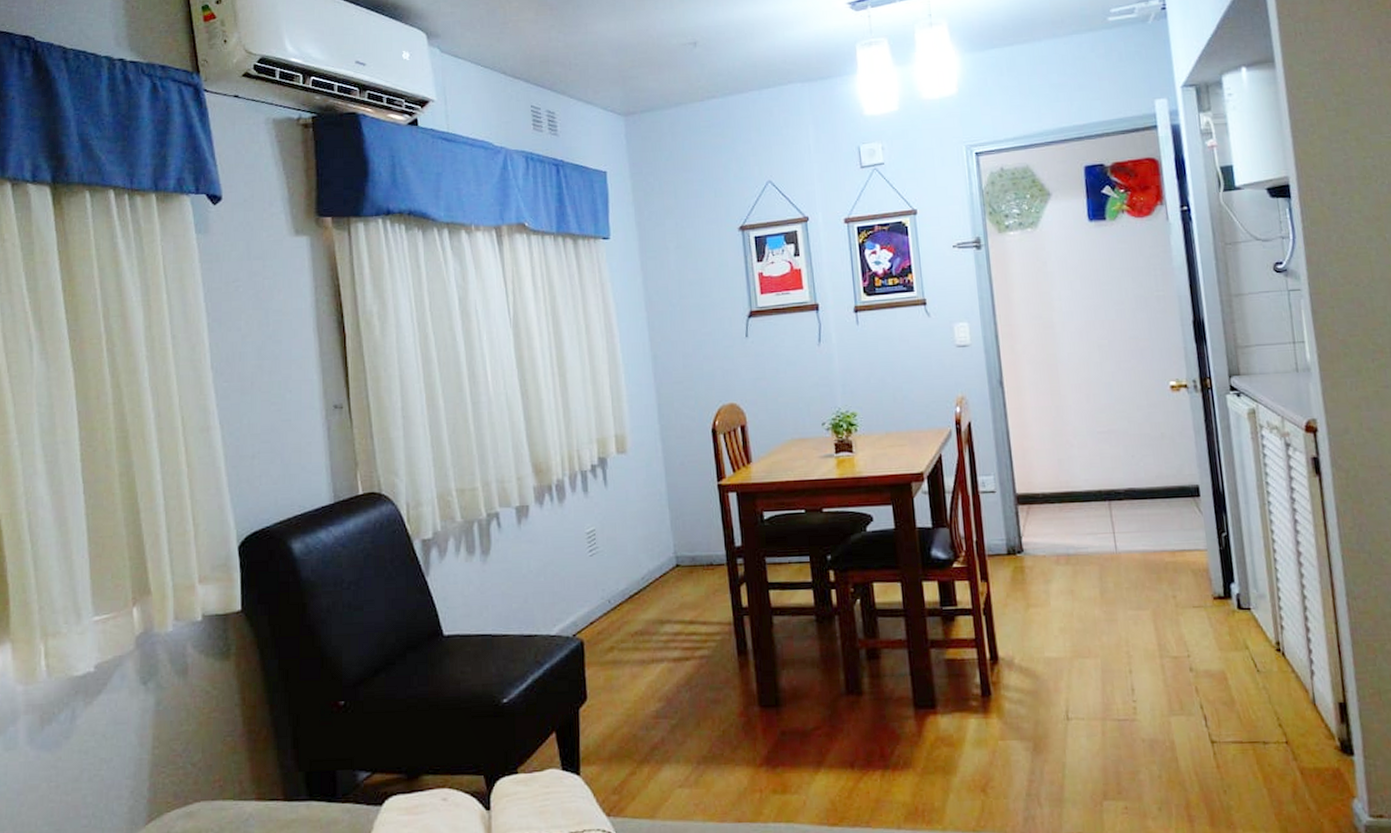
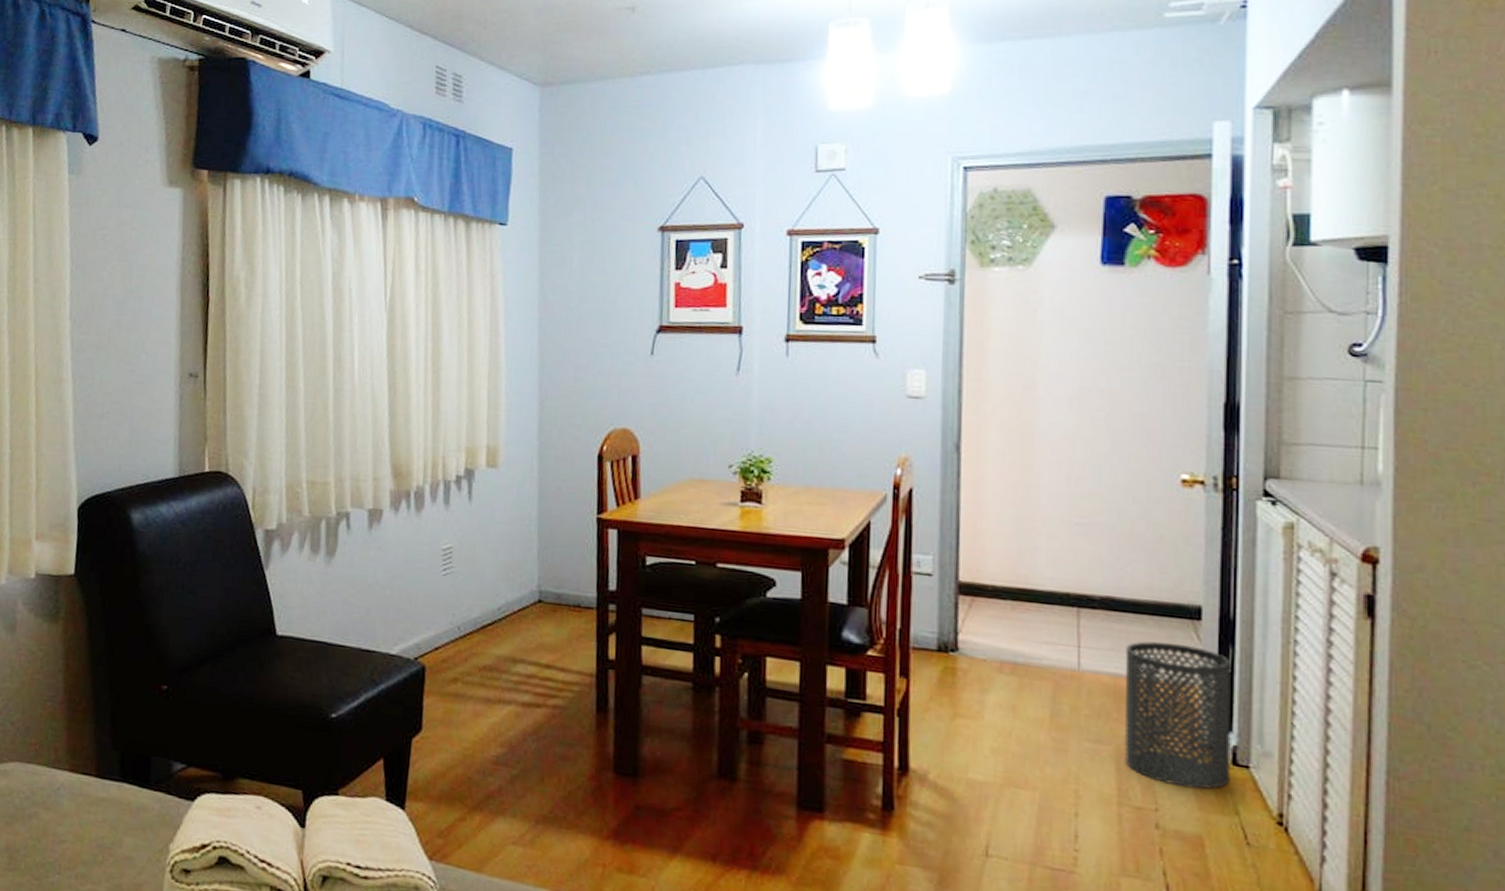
trash can: none [1148,518,1239,634] -> present [1125,641,1231,790]

